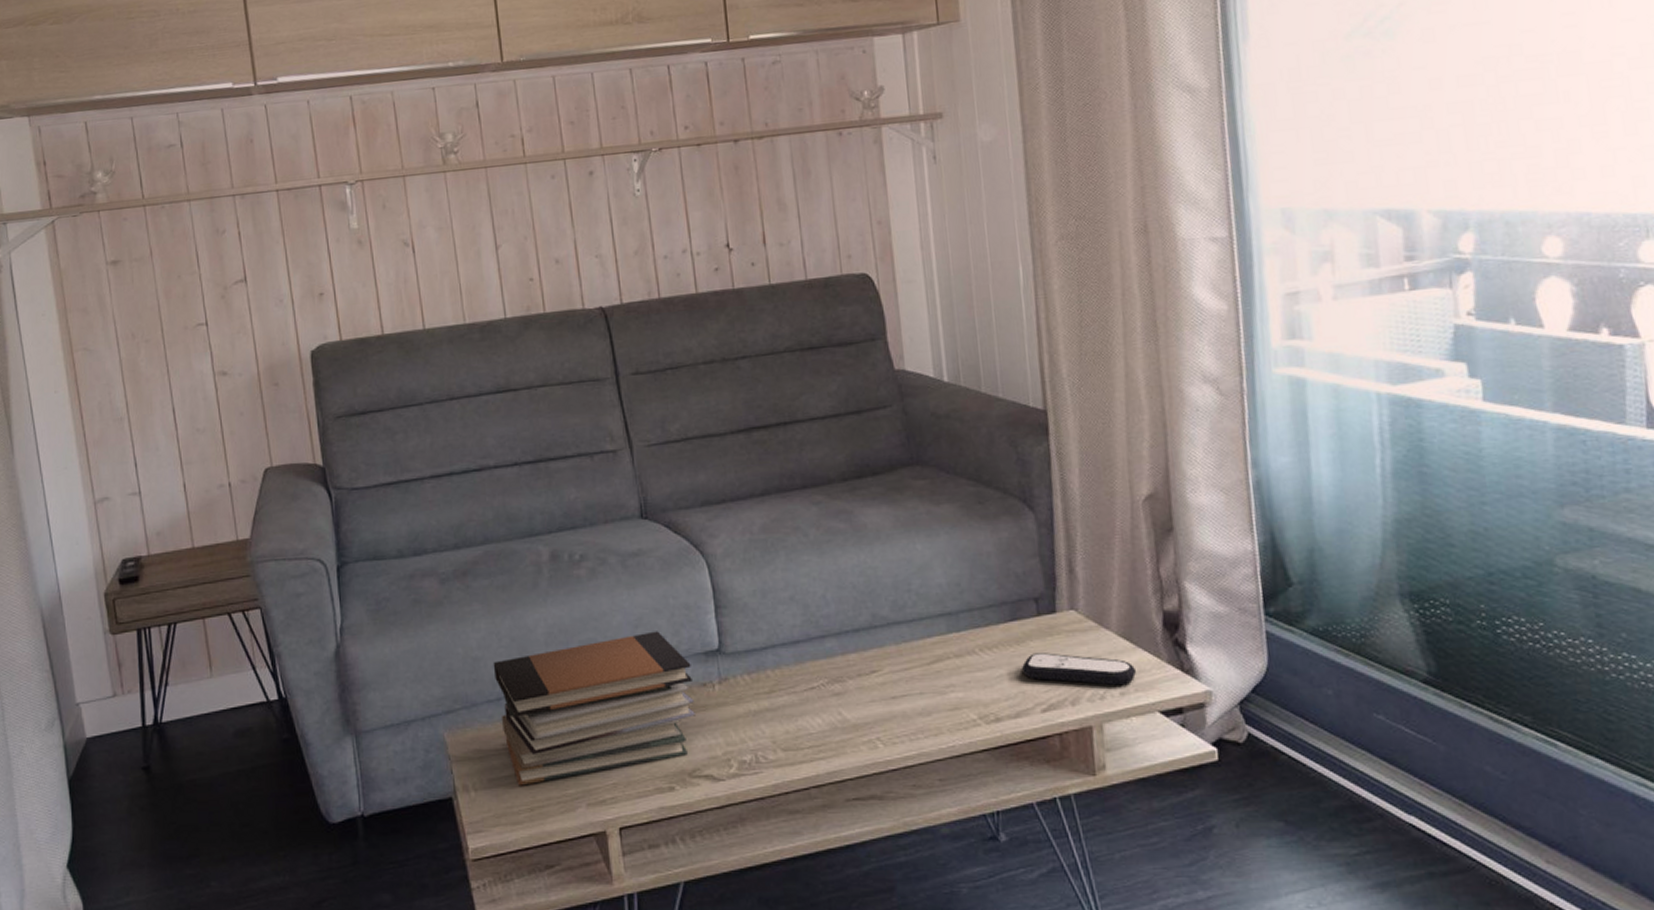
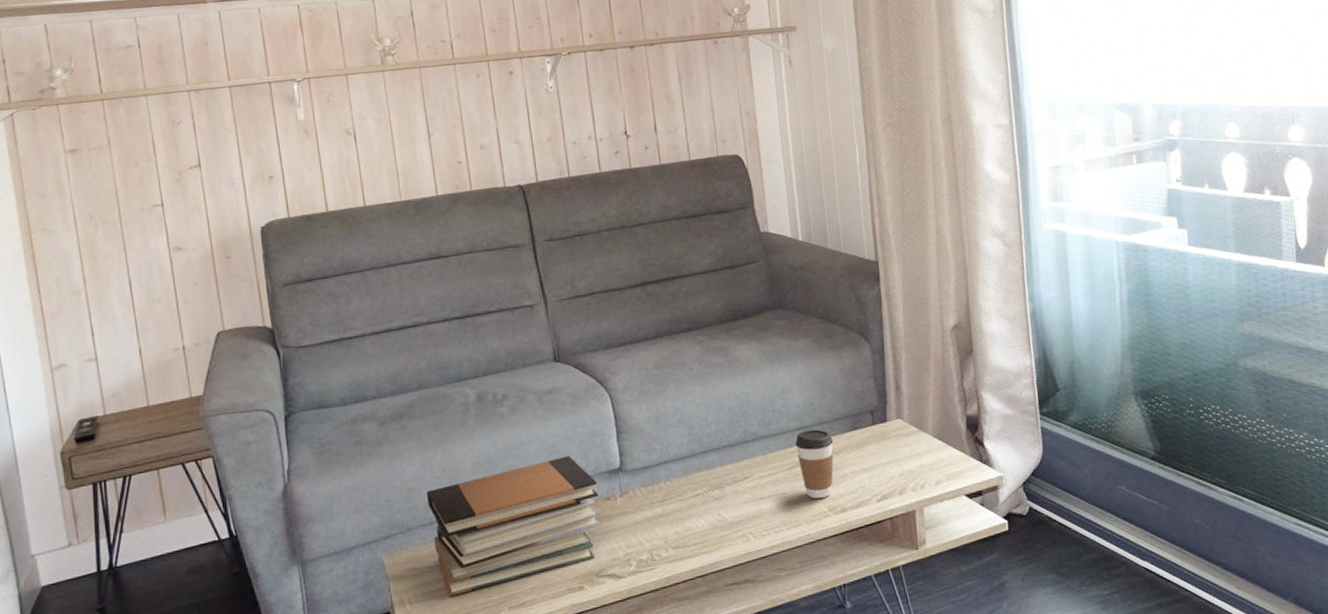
coffee cup: none [936,617,986,704] -> present [795,429,834,499]
remote control: present [1022,652,1137,686] -> none [862,454,948,477]

